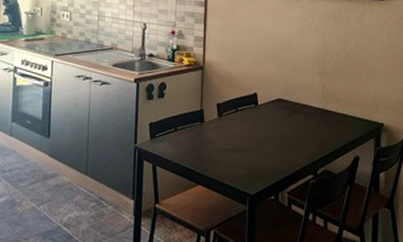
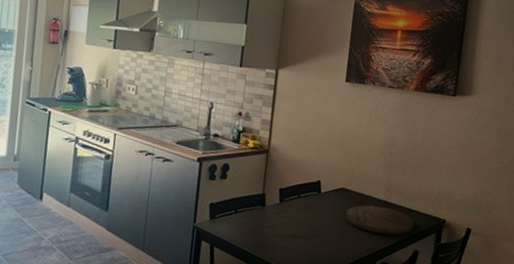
cutting board: none [284,114,352,144] -> present [345,205,414,236]

